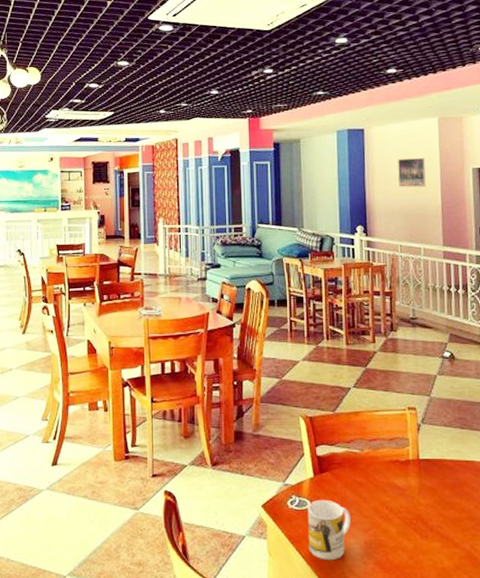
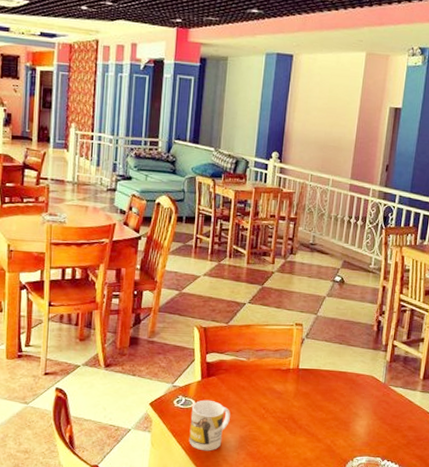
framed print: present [398,158,426,187] -> none [319,90,348,120]

